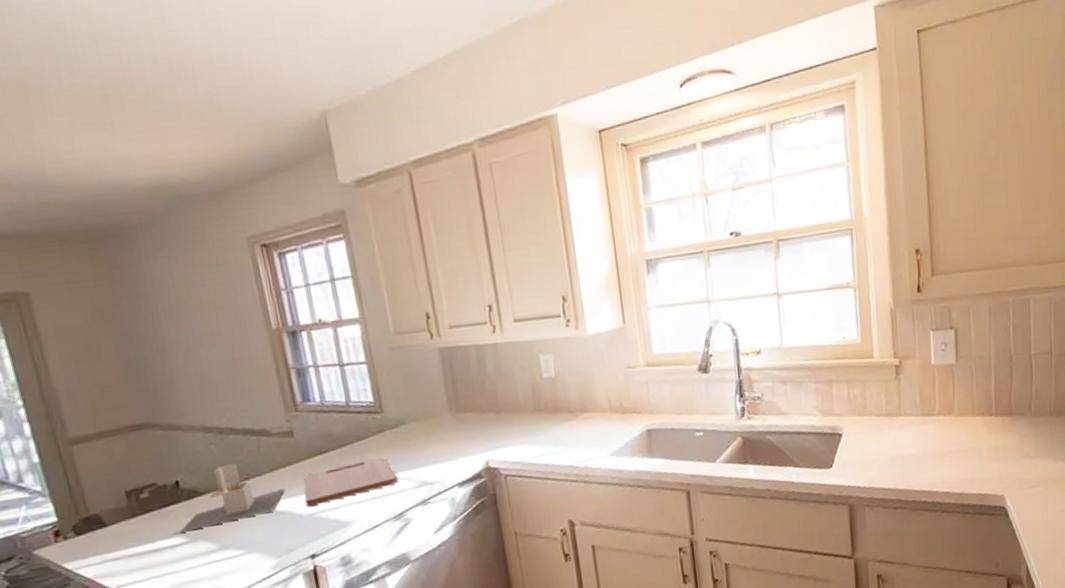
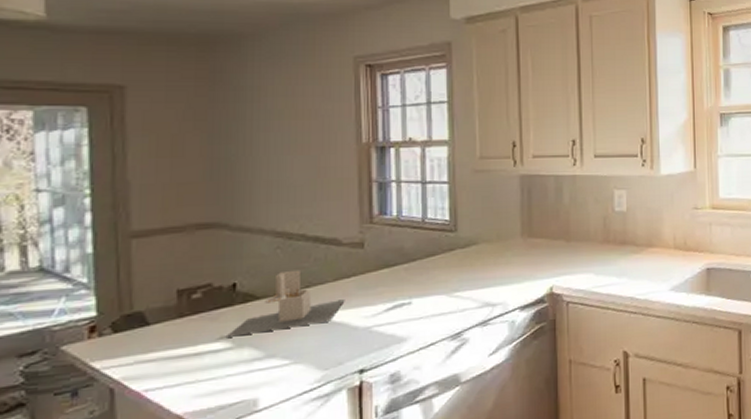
cutting board: present [303,456,399,506] -> none [363,274,462,319]

